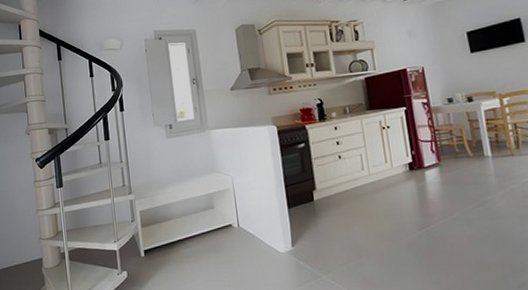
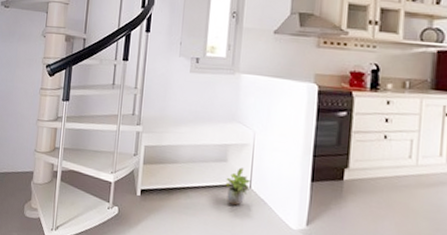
potted plant: none [216,210,238,245] -> present [225,167,252,206]

